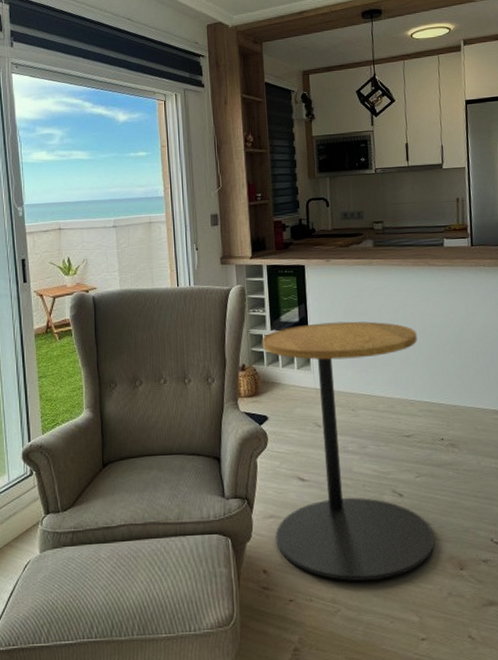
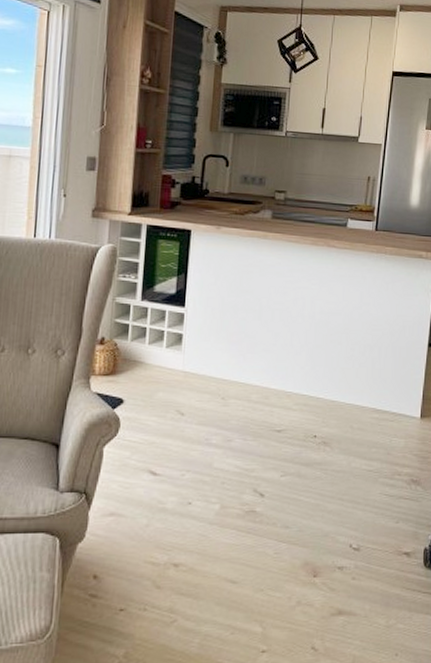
side table: present [262,321,435,582] -> none [113,297,305,589]

